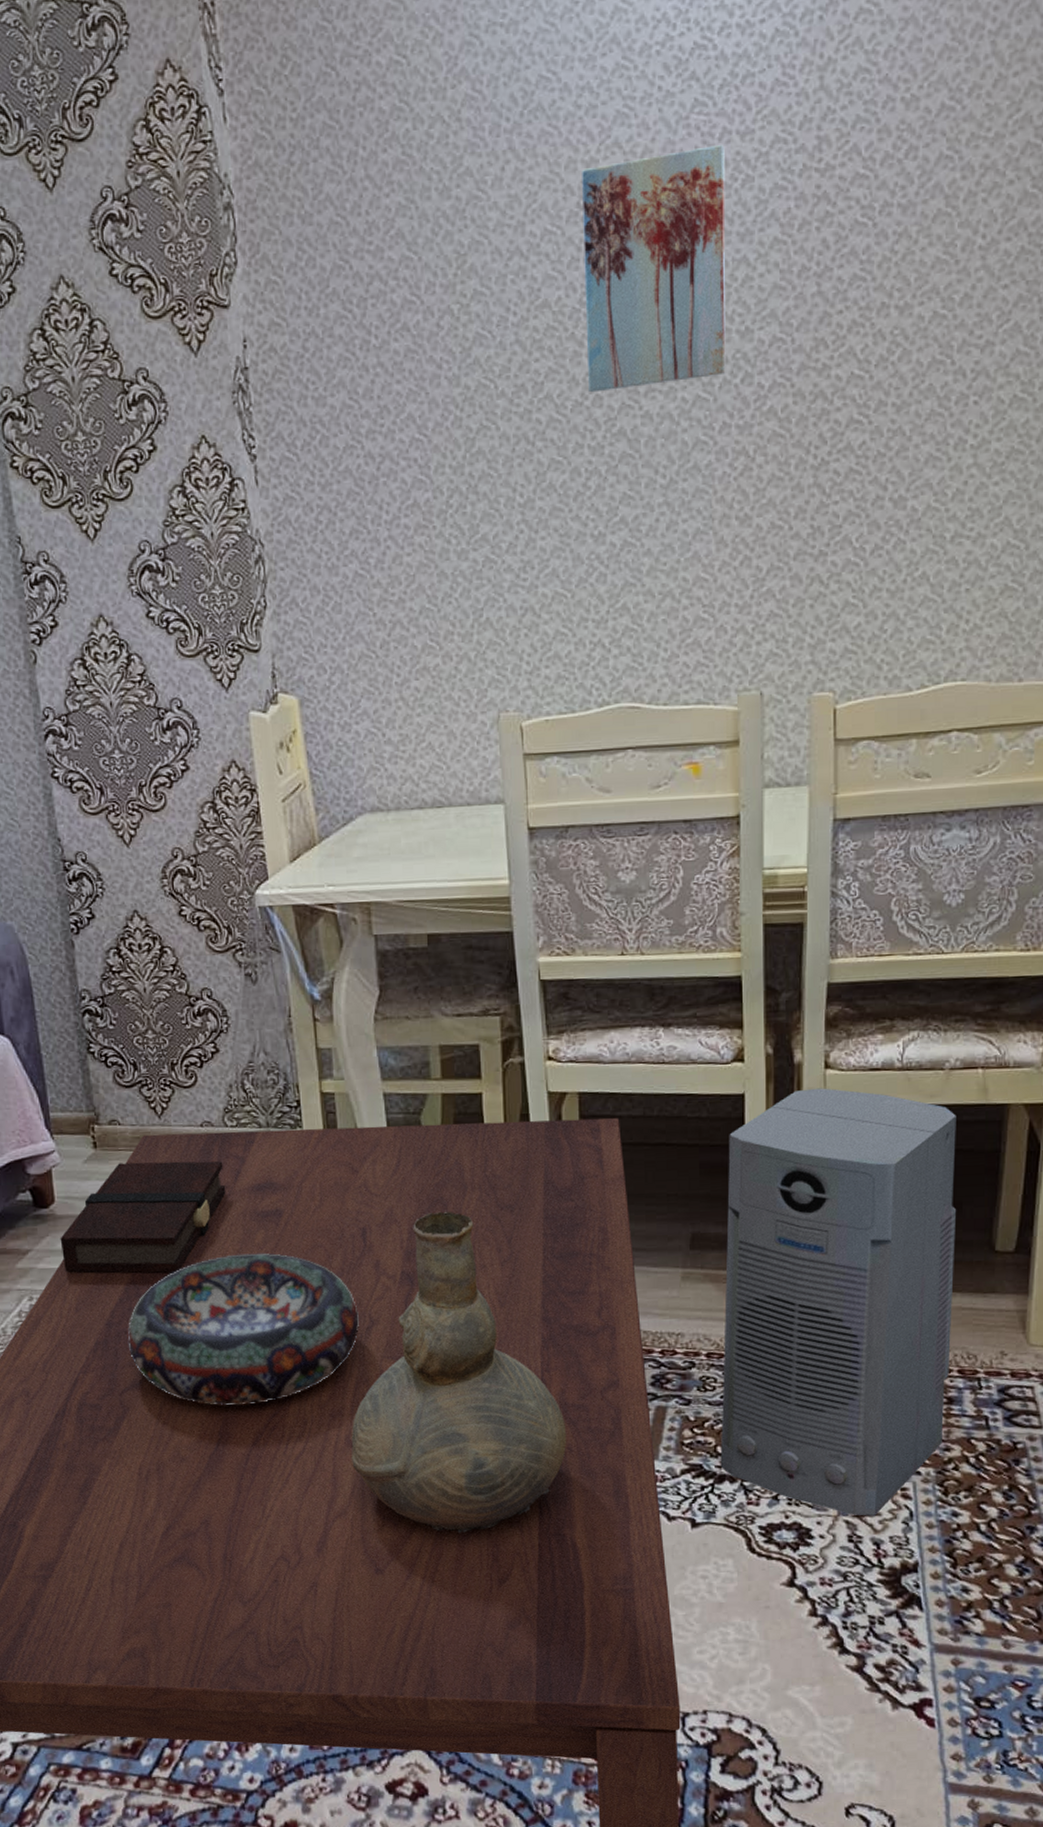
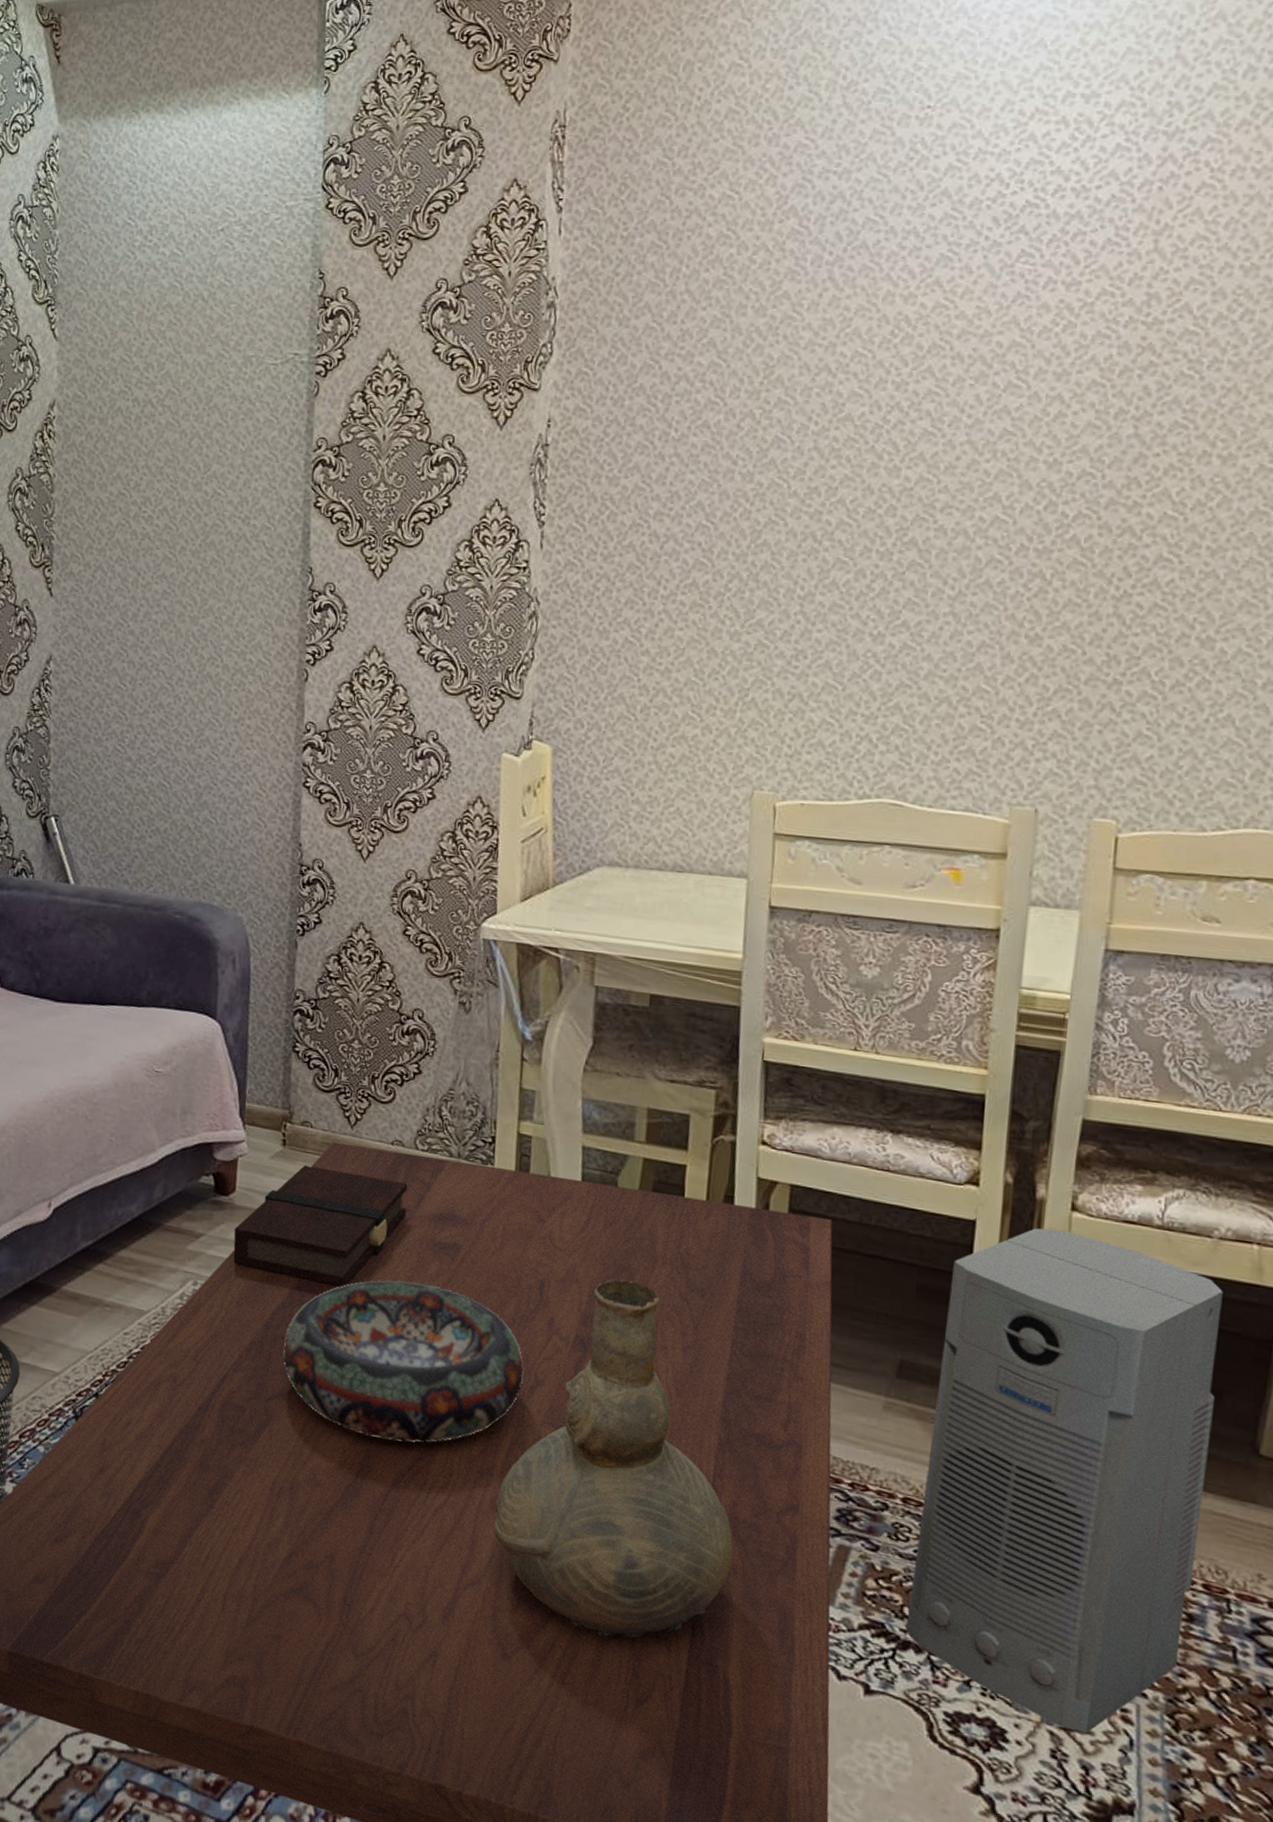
wall art: present [582,144,726,393] -> none [883,291,1048,503]

